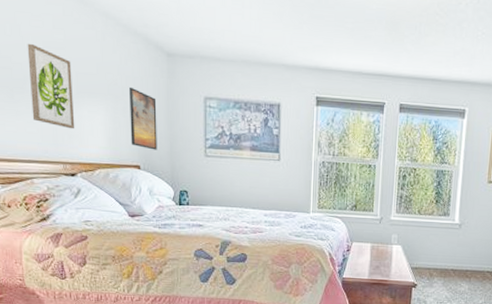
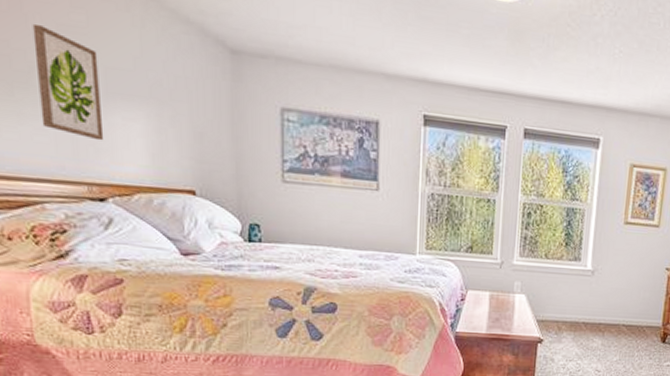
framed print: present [129,86,157,150] -> none [180,89,219,172]

